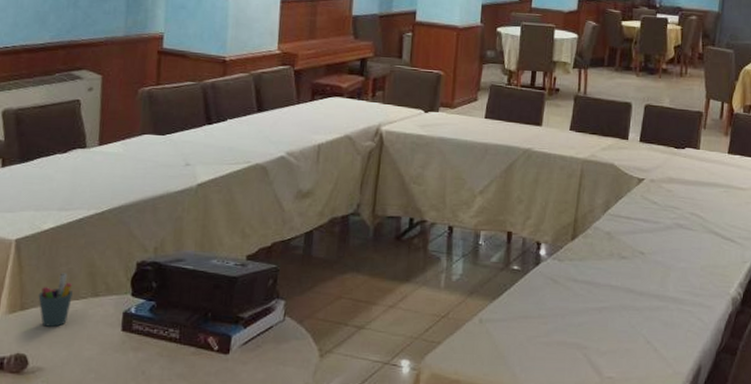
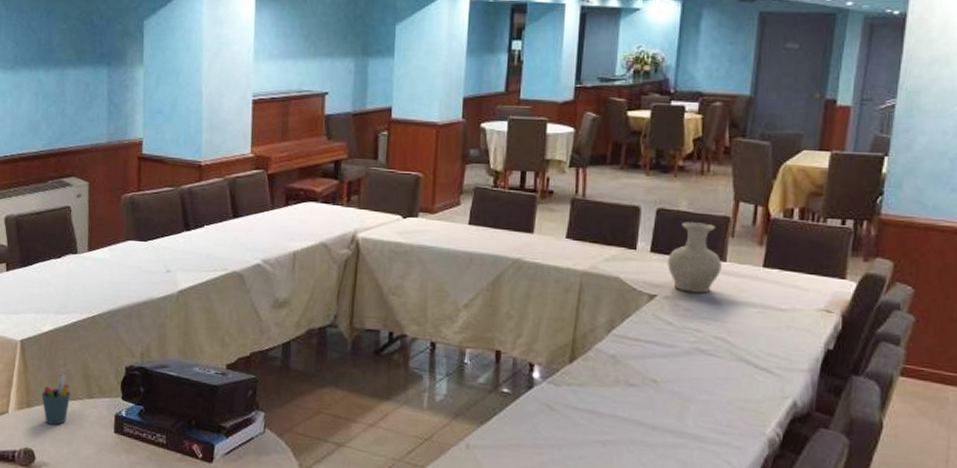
vase: none [653,116,696,176] -> present [667,222,722,293]

